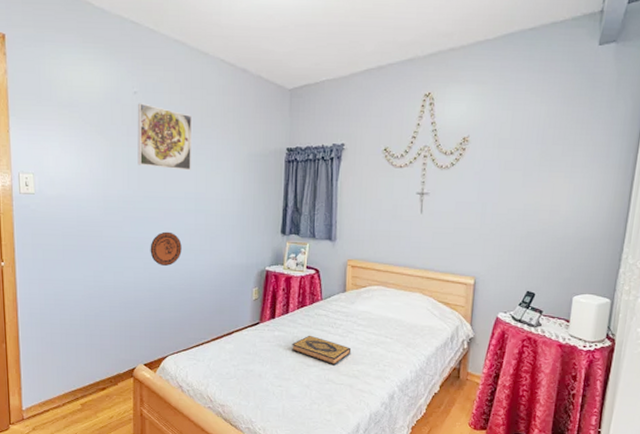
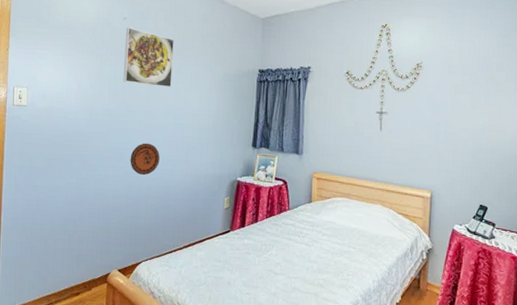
hardback book: present [292,335,352,366] -> none [260,243,317,274]

